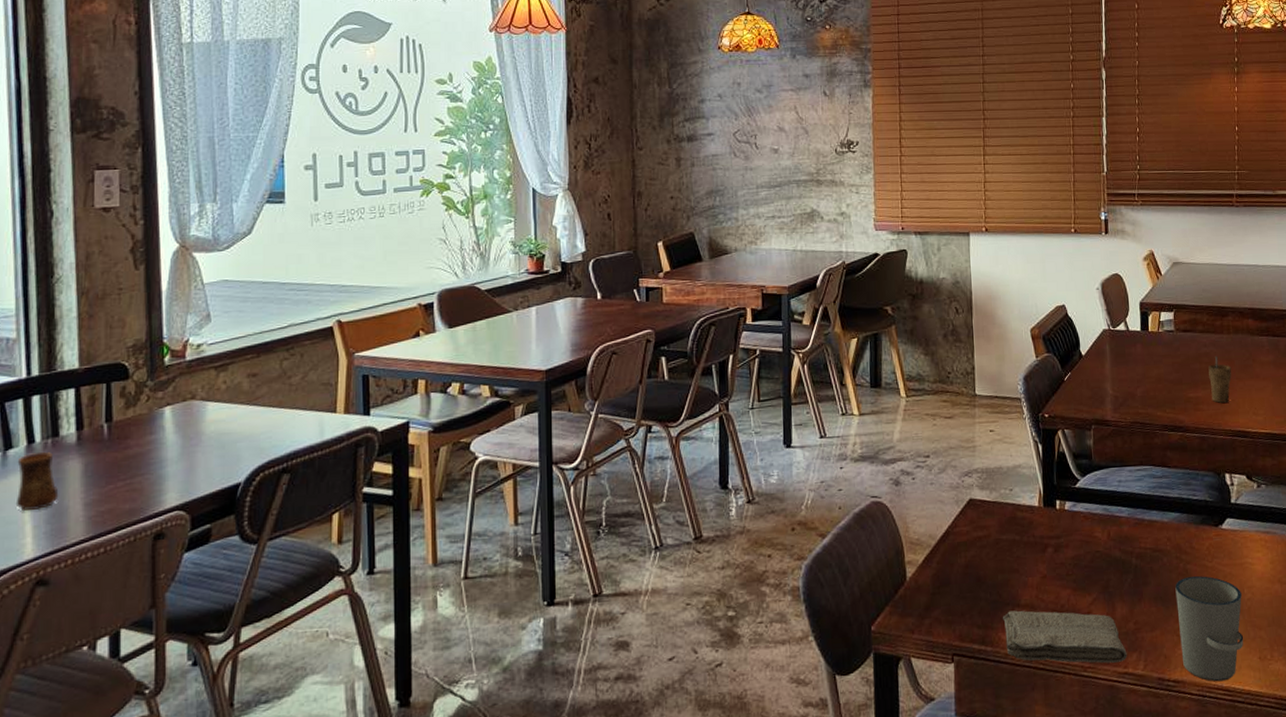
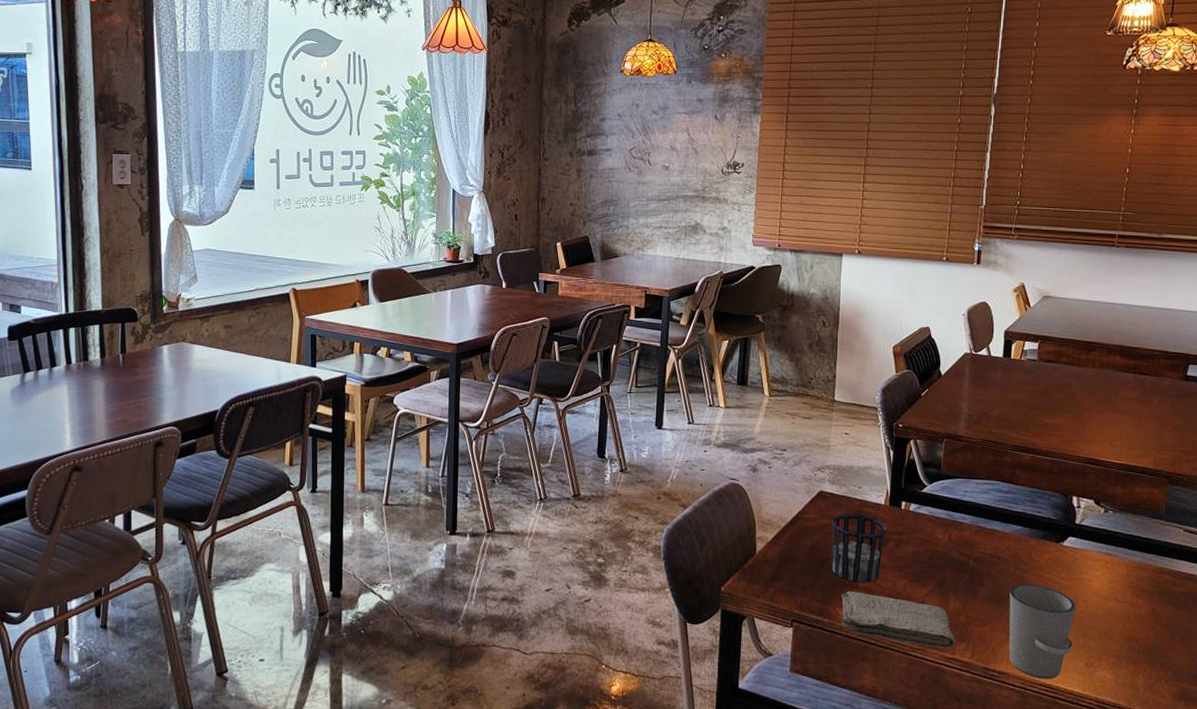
cup: present [15,452,59,512] -> none [59,372,88,415]
cup: none [985,520,1043,600] -> present [831,513,886,583]
cup: present [1208,356,1232,403] -> none [1067,388,1092,431]

